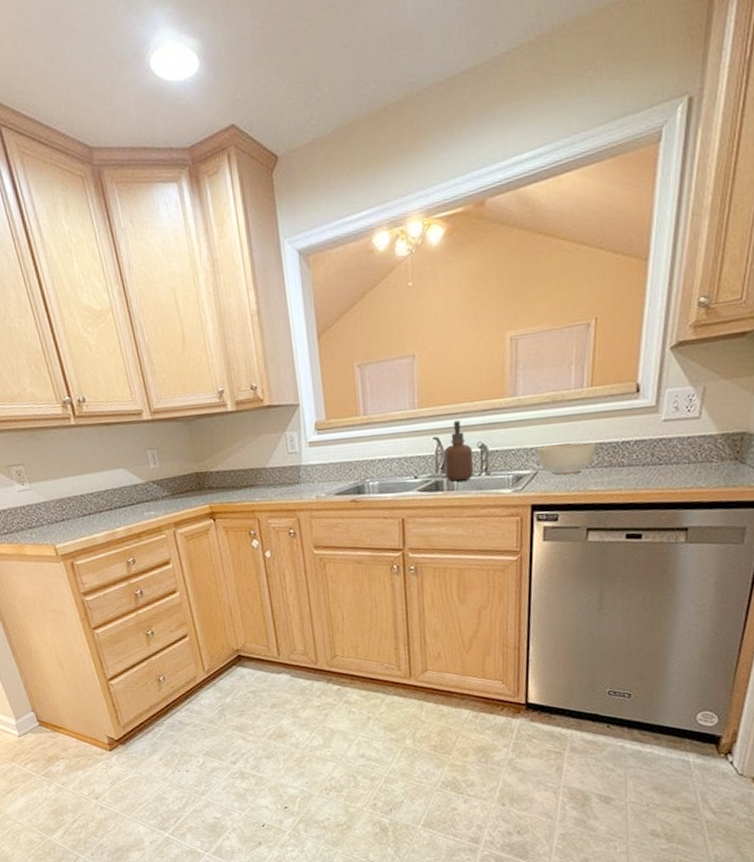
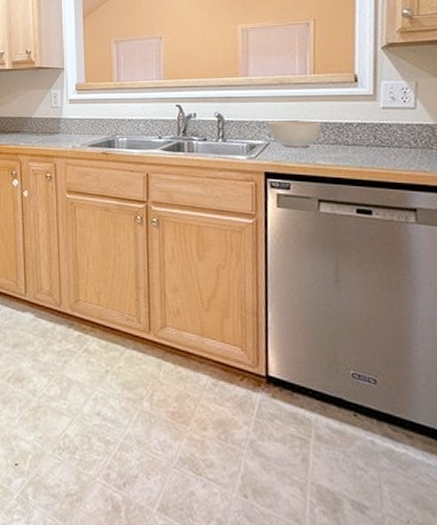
soap dispenser: present [444,420,474,482] -> none [185,92,212,145]

